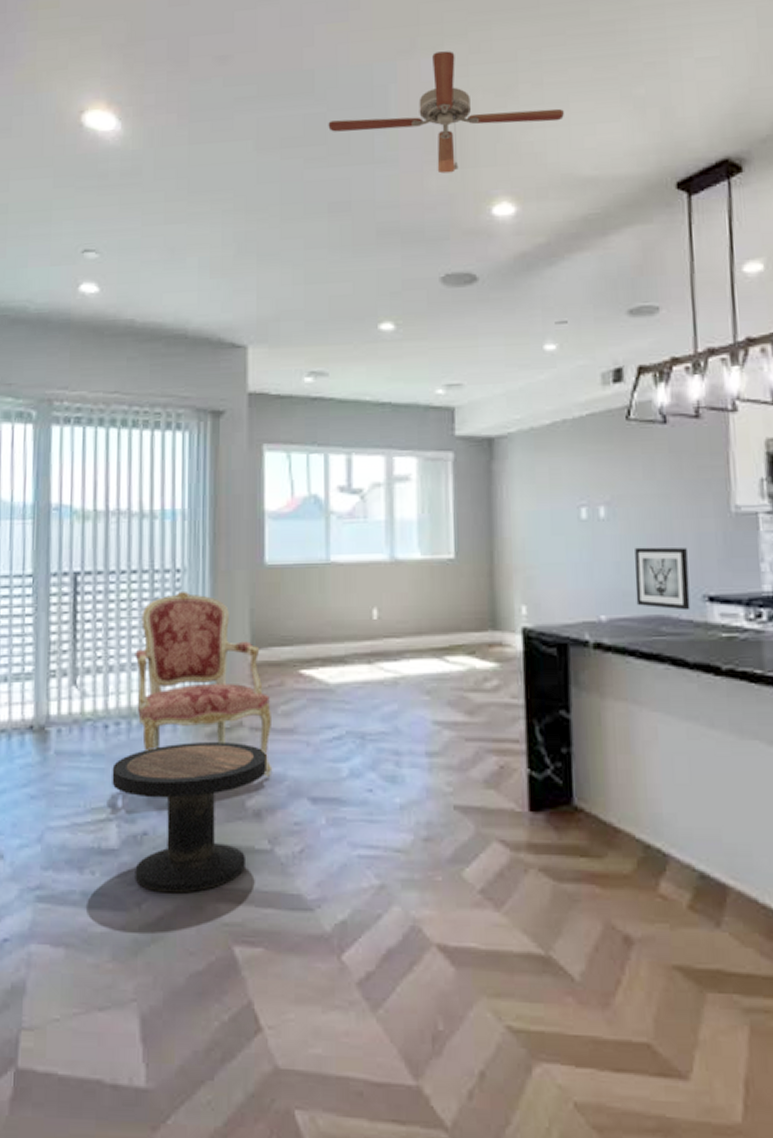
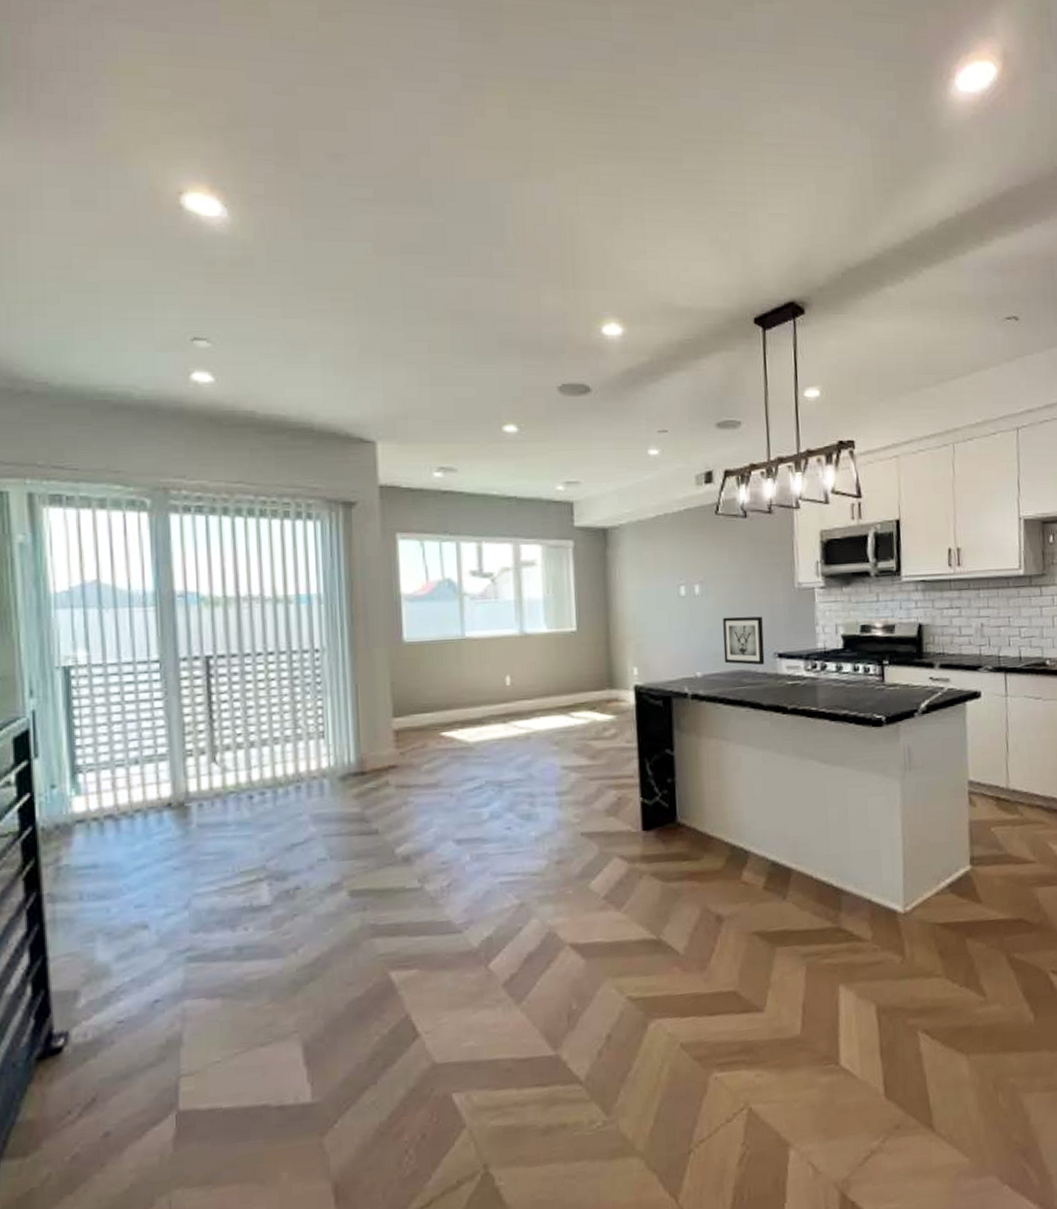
side table: present [112,742,268,893] -> none [260,799,415,937]
armchair: present [135,592,273,778] -> none [276,670,419,828]
ceiling fan: present [328,51,564,174] -> none [447,178,662,293]

